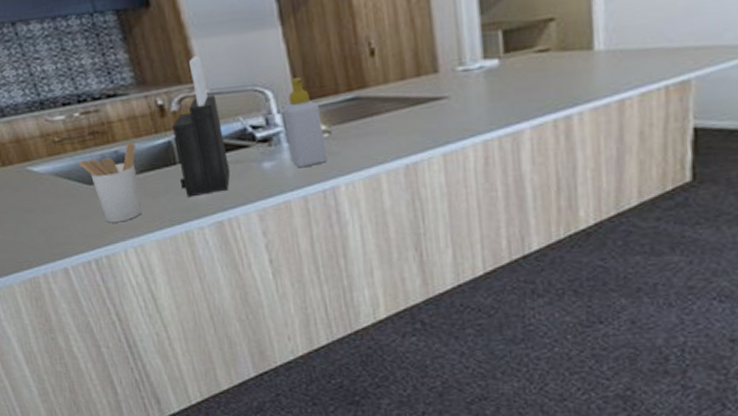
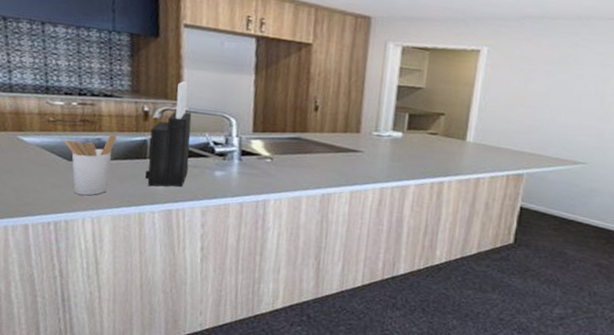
soap bottle: present [282,77,328,168] -> none [237,114,269,181]

